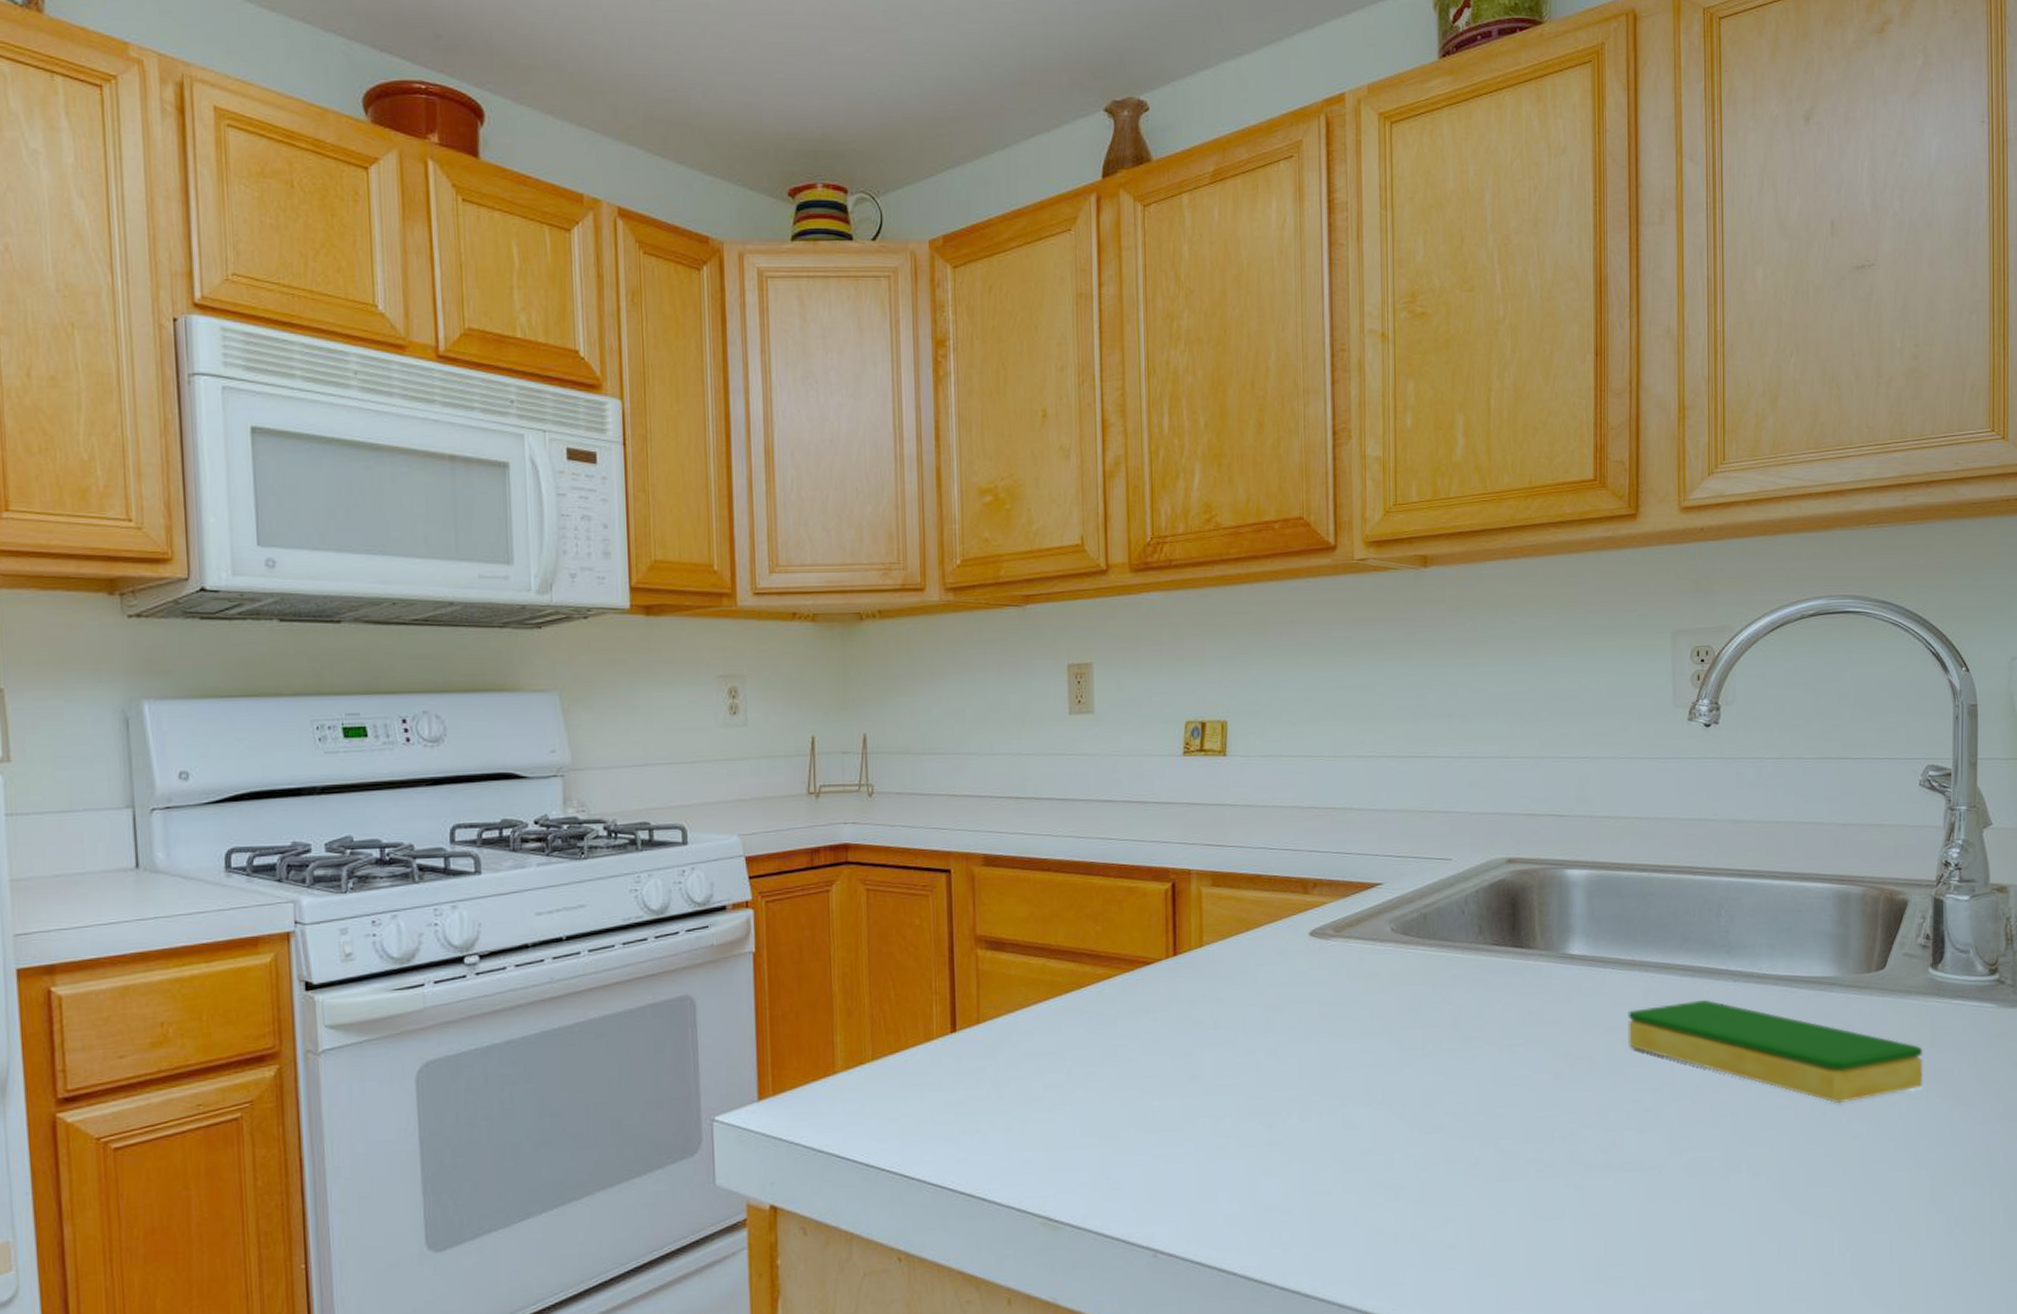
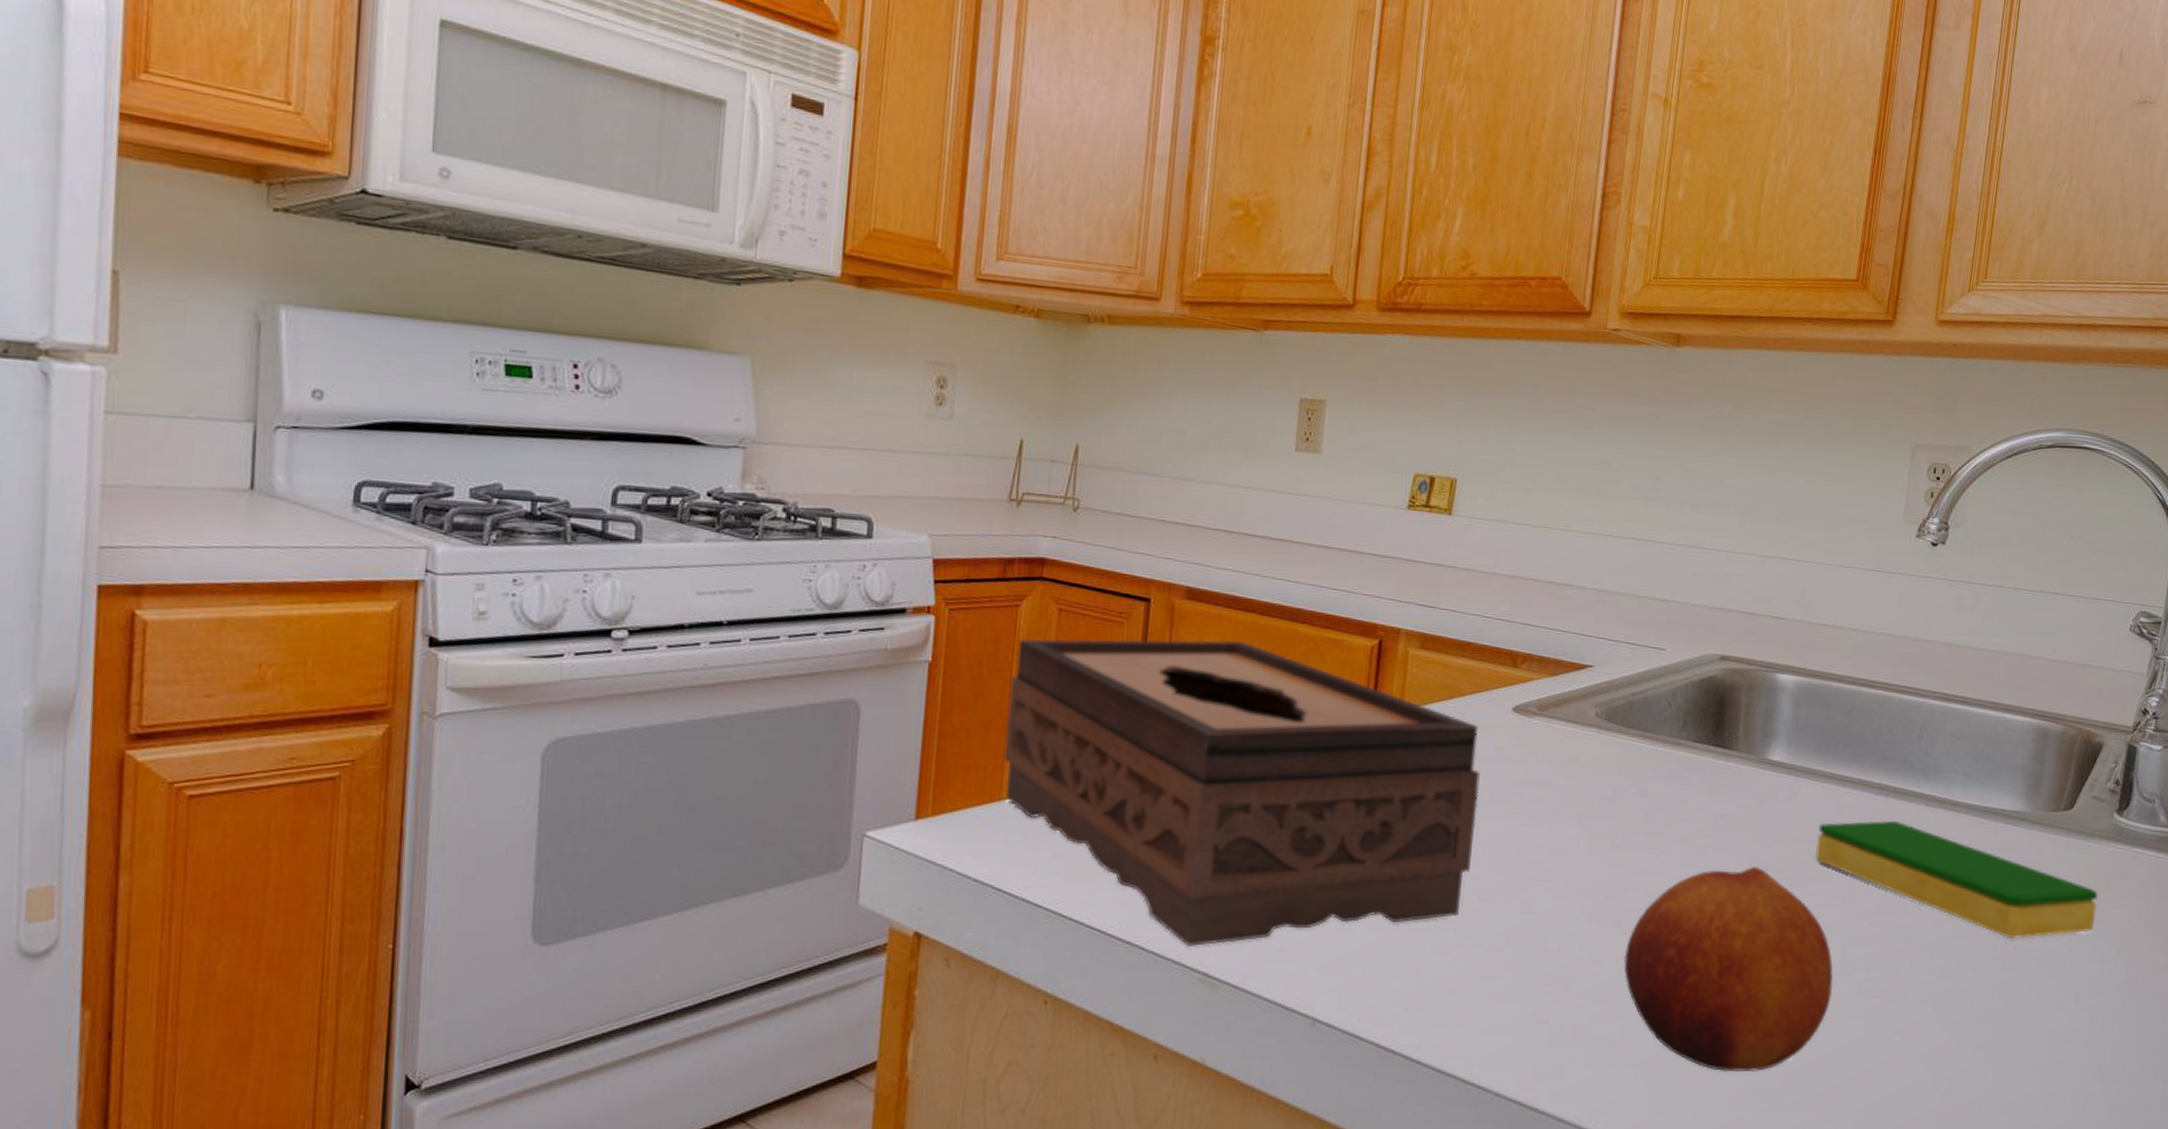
tissue box: none [830,899,1288,1193] -> present [1003,638,1480,946]
fruit: none [1449,1059,1664,1263] -> present [1623,866,1833,1072]

